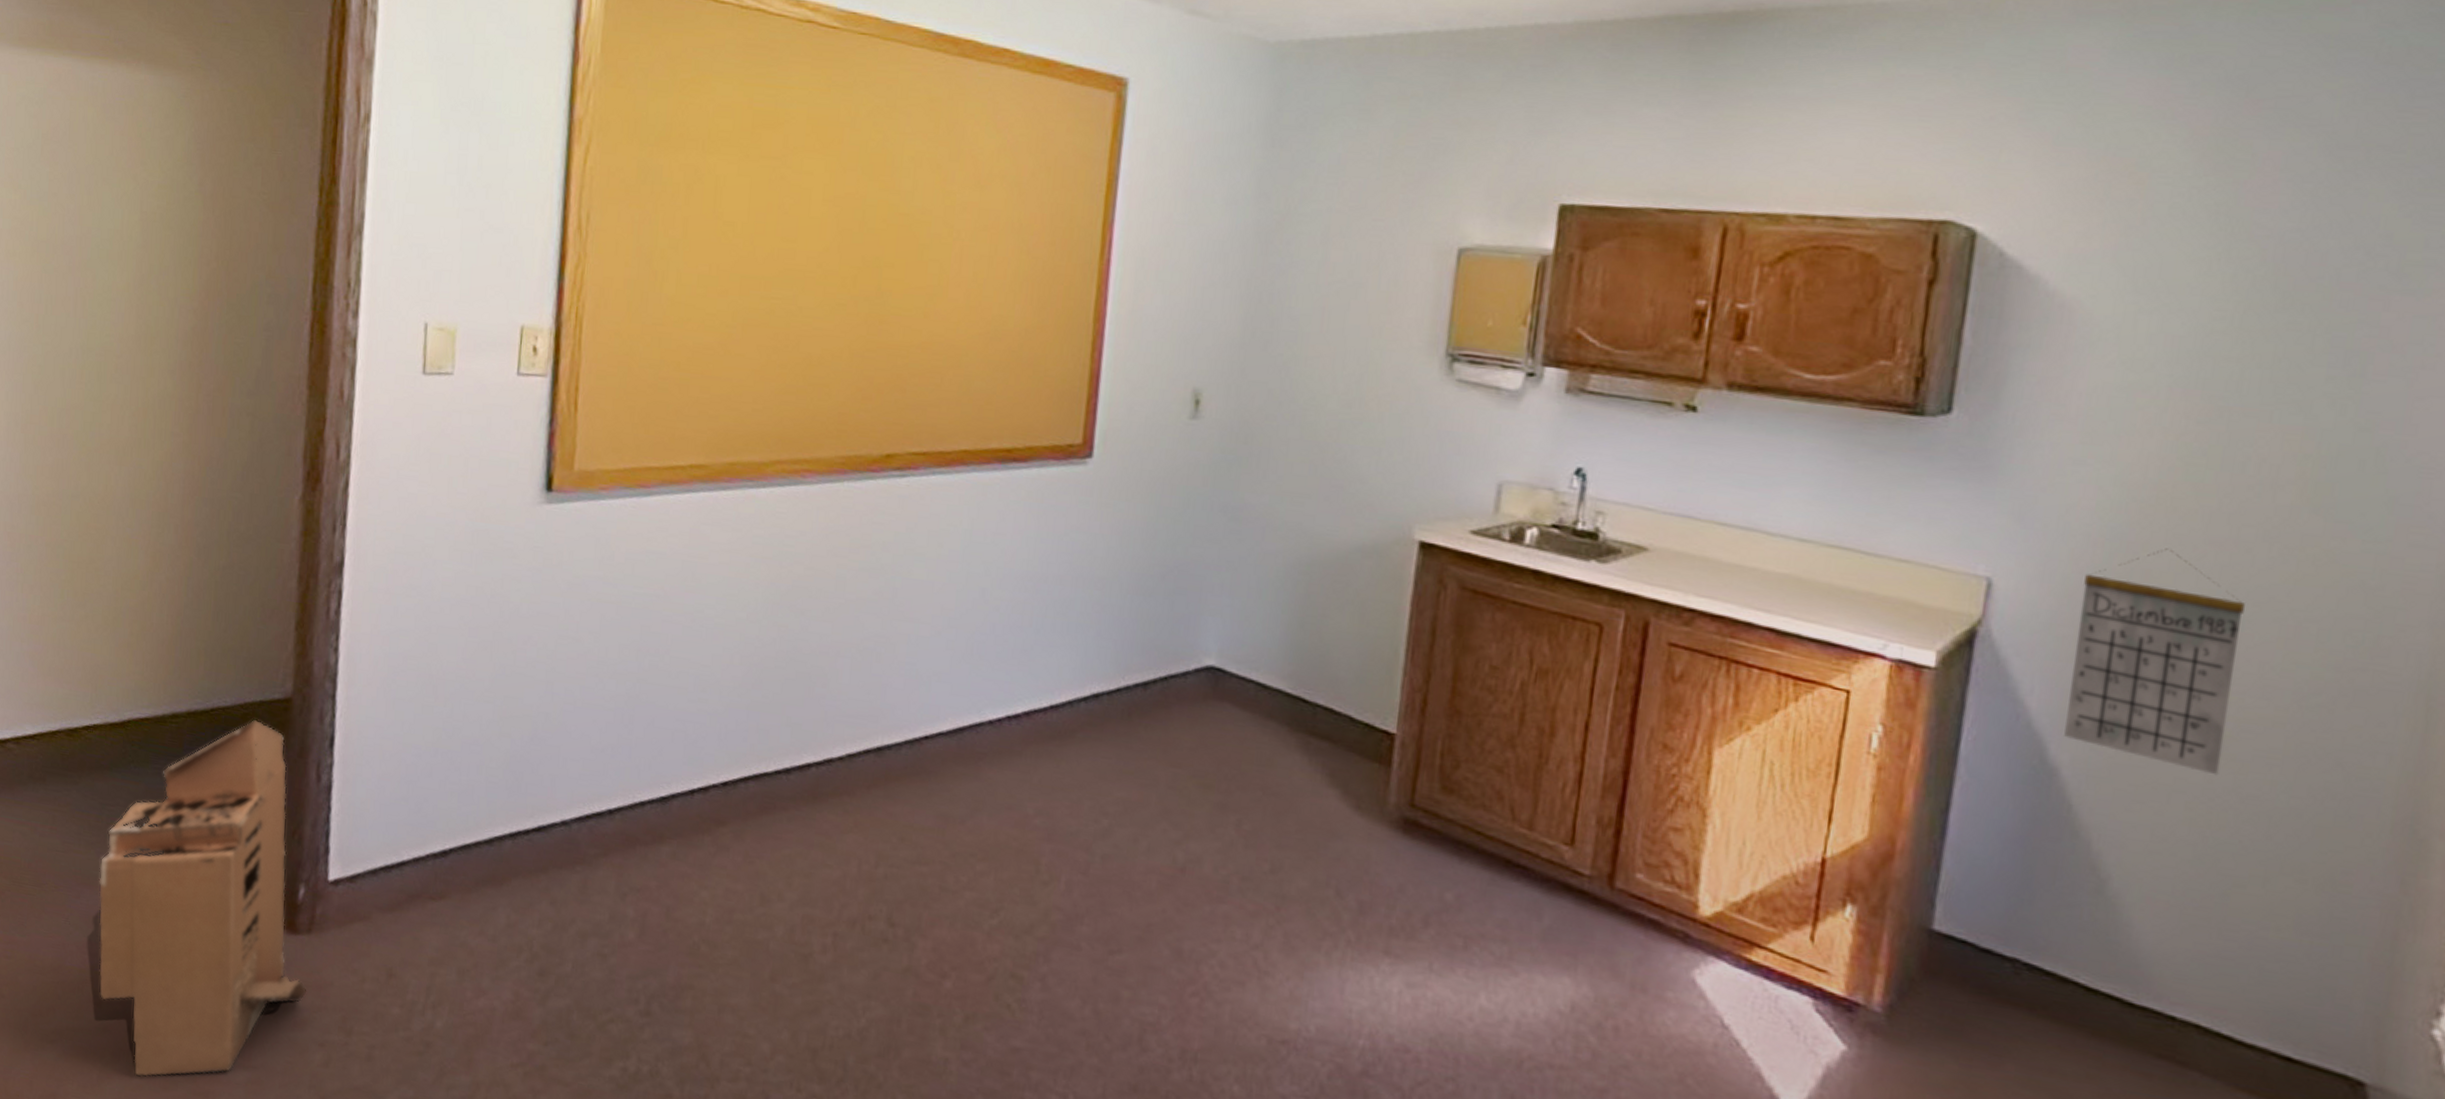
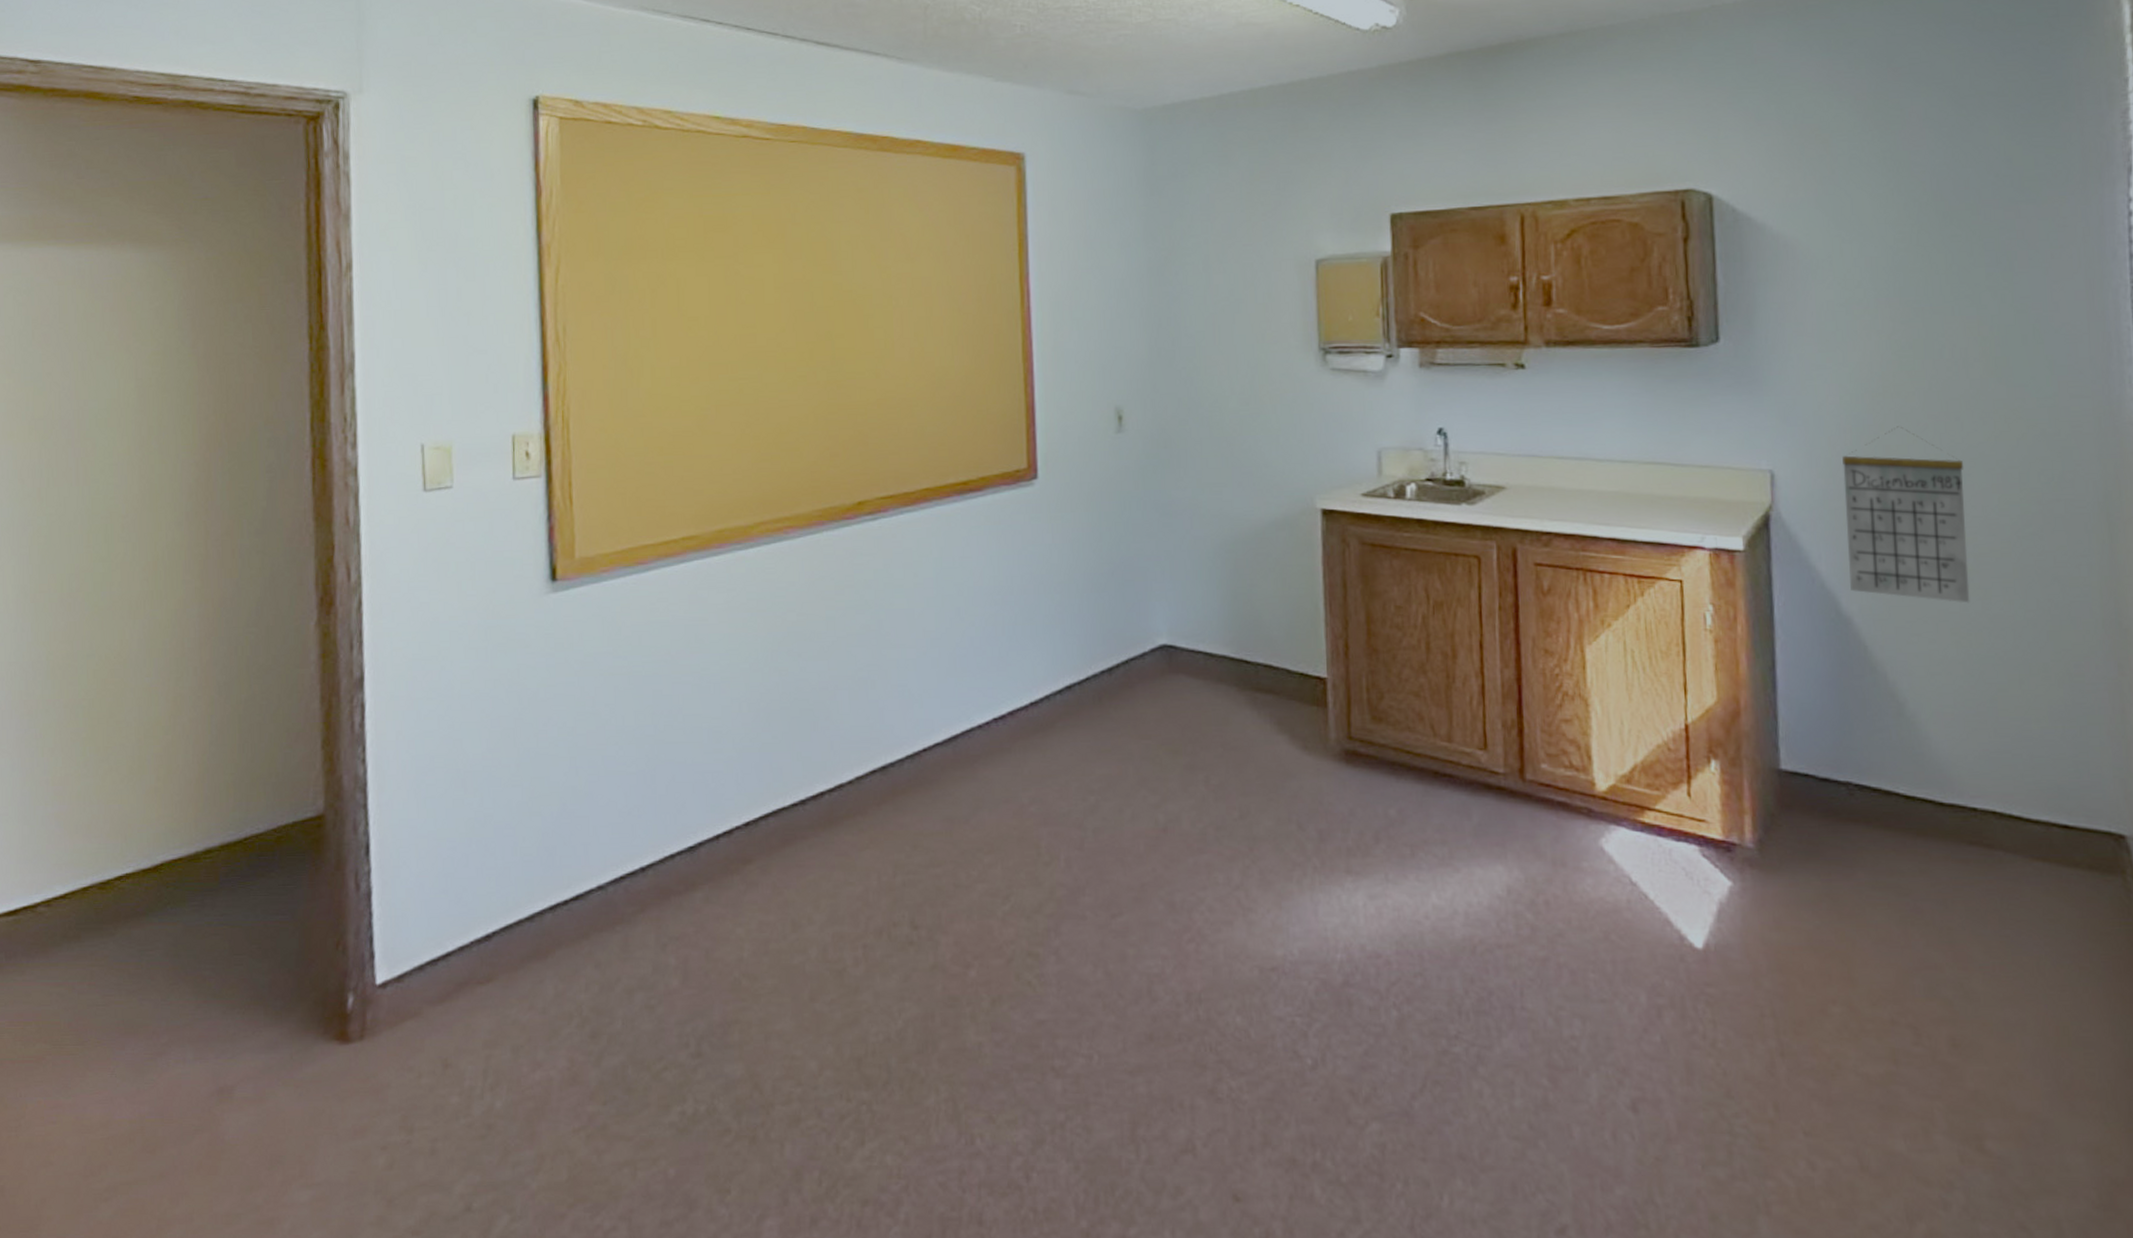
carton: present [98,720,308,1077] -> none [143,842,366,1217]

